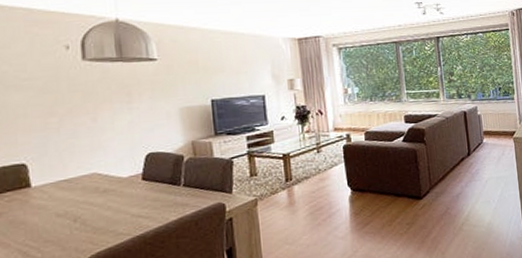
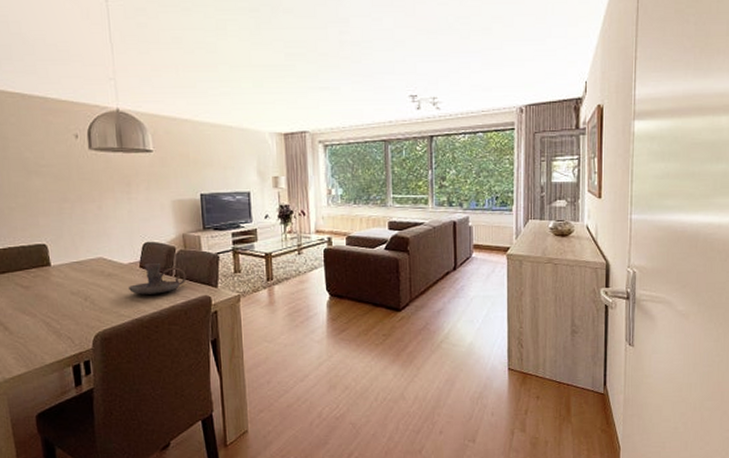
candle holder: none [129,172,197,209] -> present [129,262,187,295]

